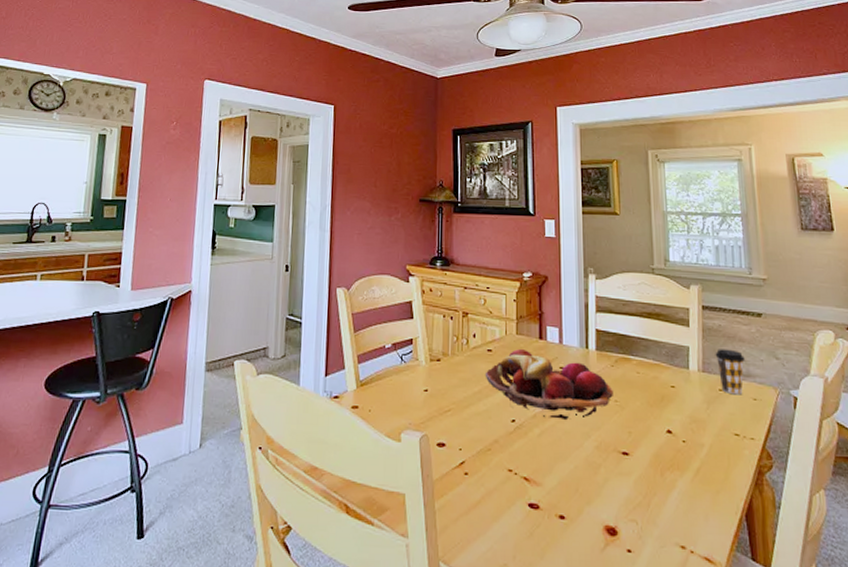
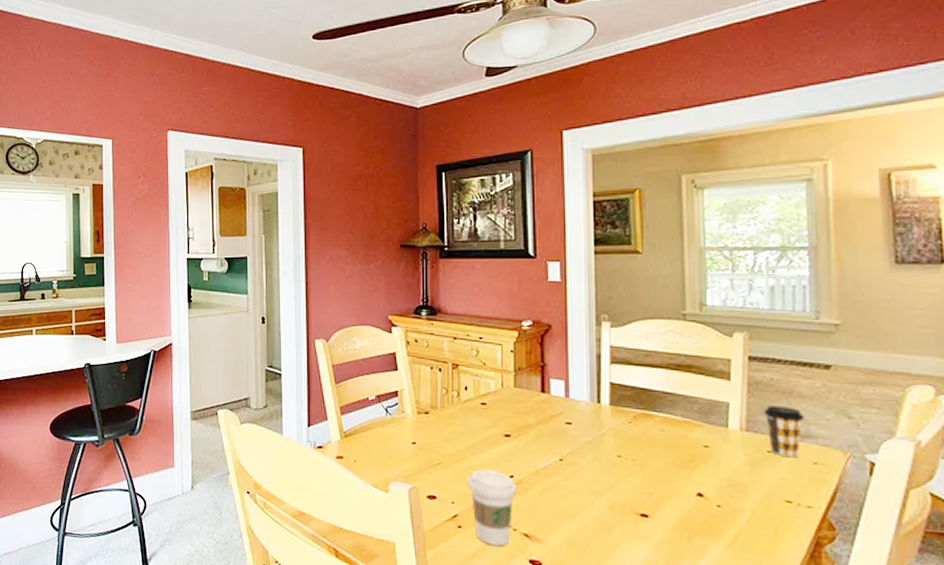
coffee cup: none [474,414,518,491] -> present [468,469,517,546]
fruit basket: present [485,349,613,419] -> none [478,403,630,477]

